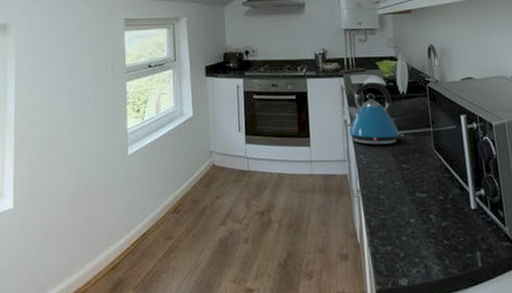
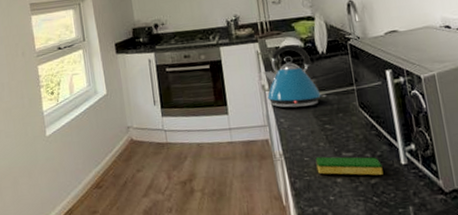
dish sponge: none [391,196,454,218] -> present [315,156,384,176]

